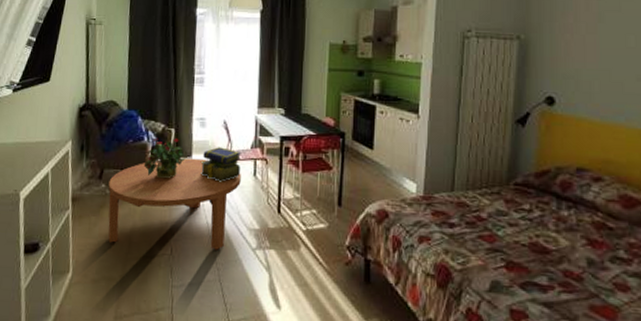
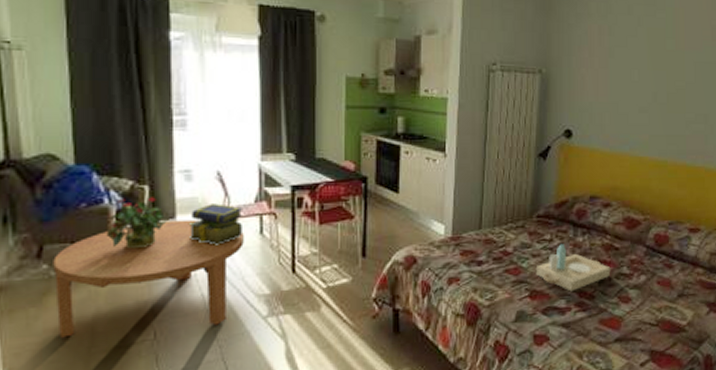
serving tray: none [512,216,604,269] -> present [535,244,611,292]

